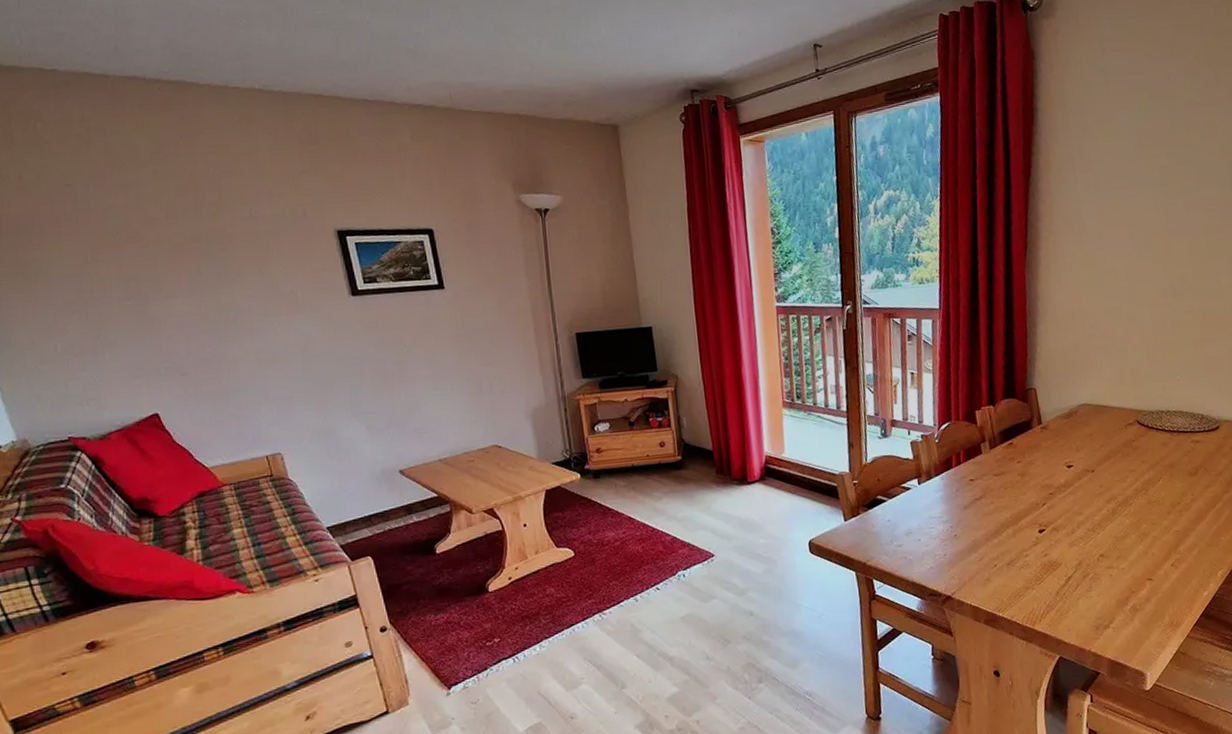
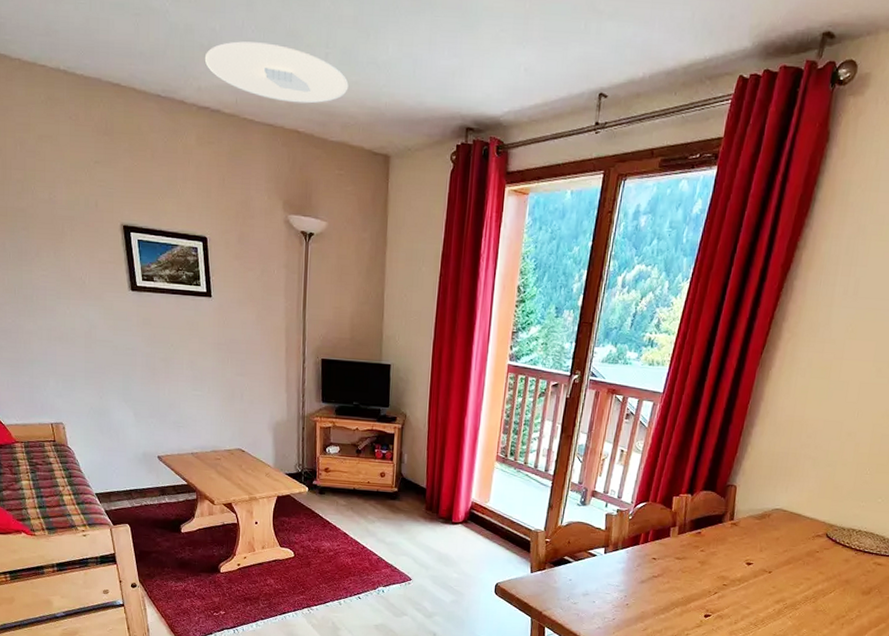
ceiling light: none [412,39,566,90] -> present [204,41,349,104]

